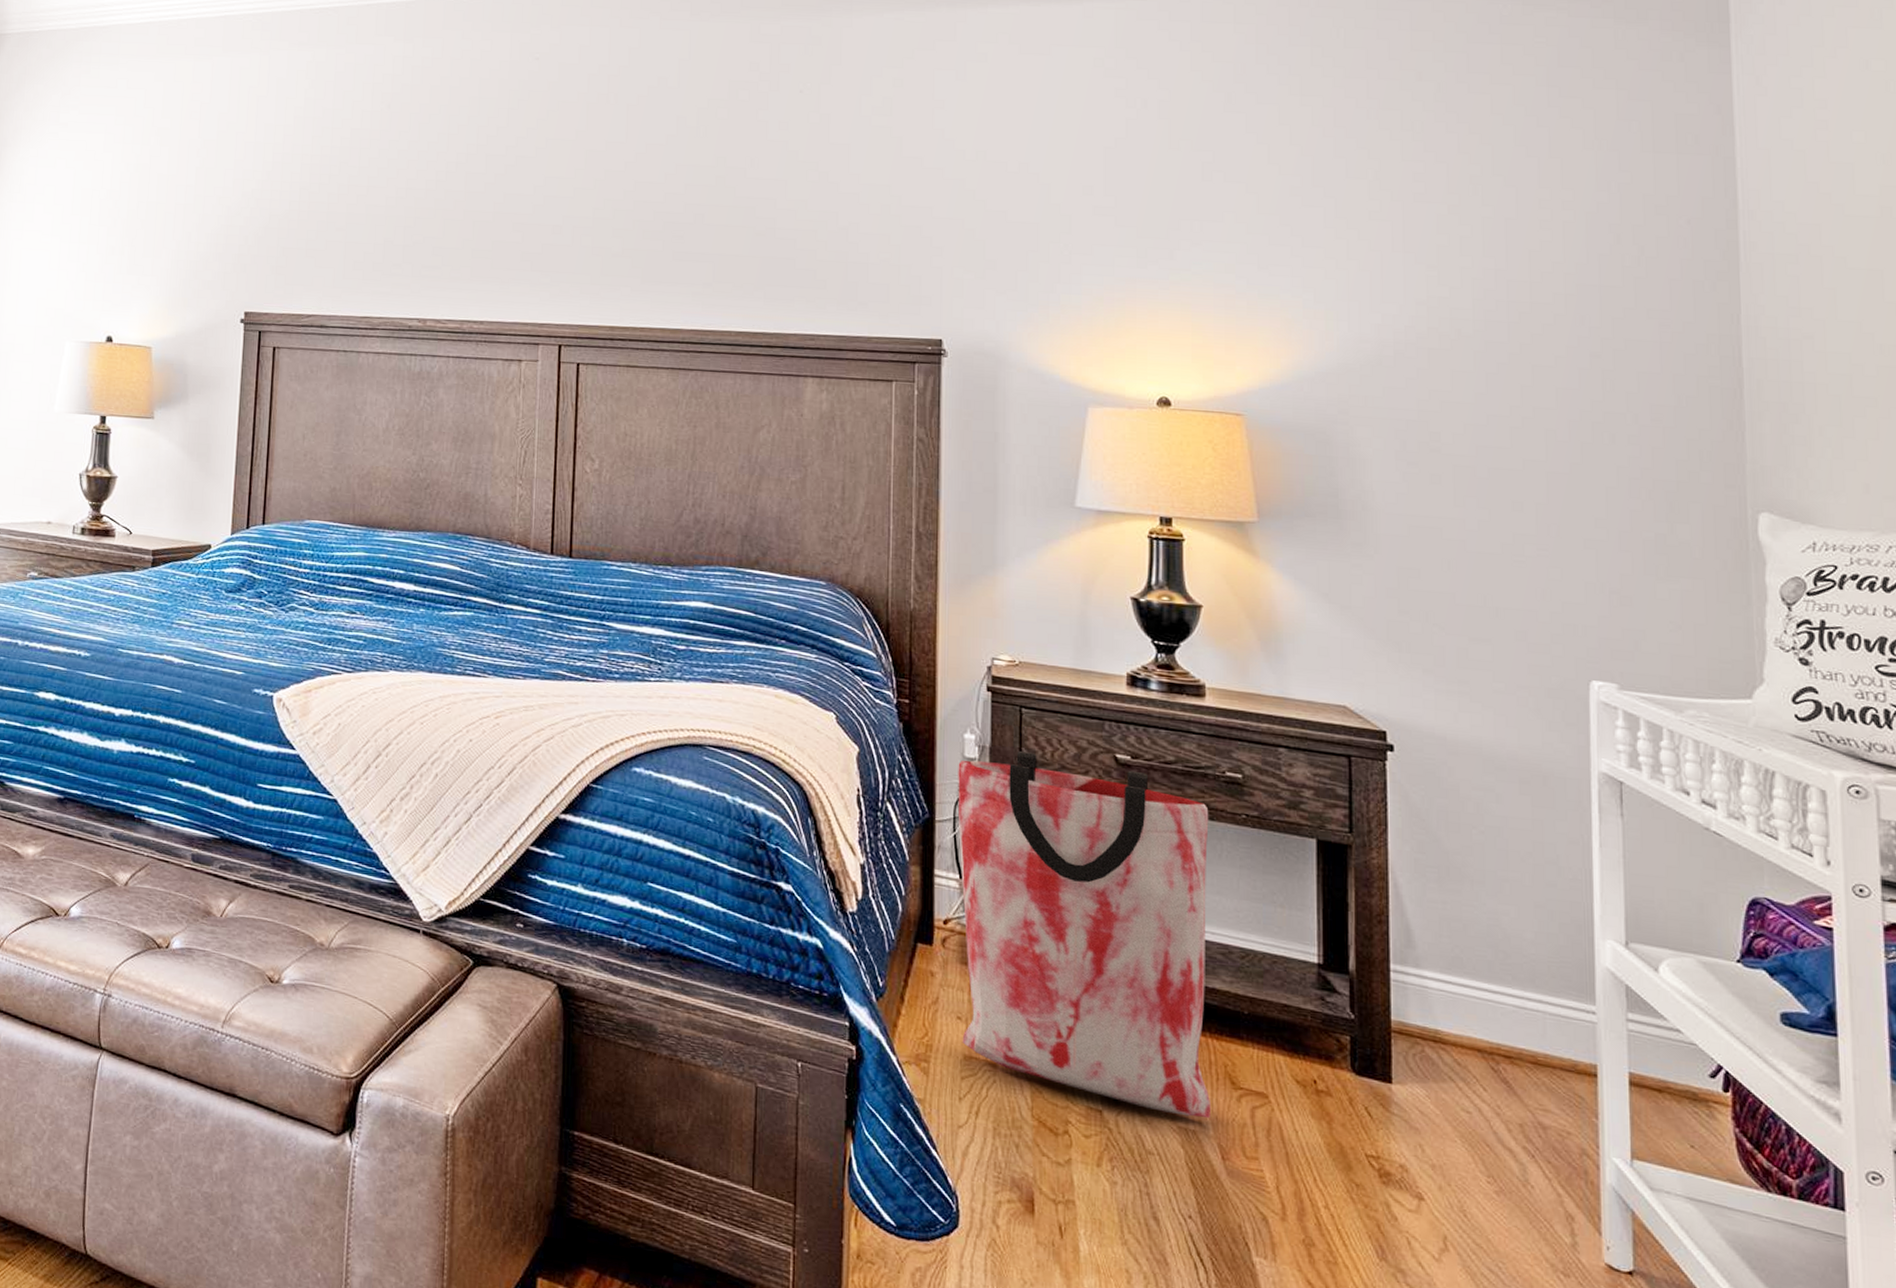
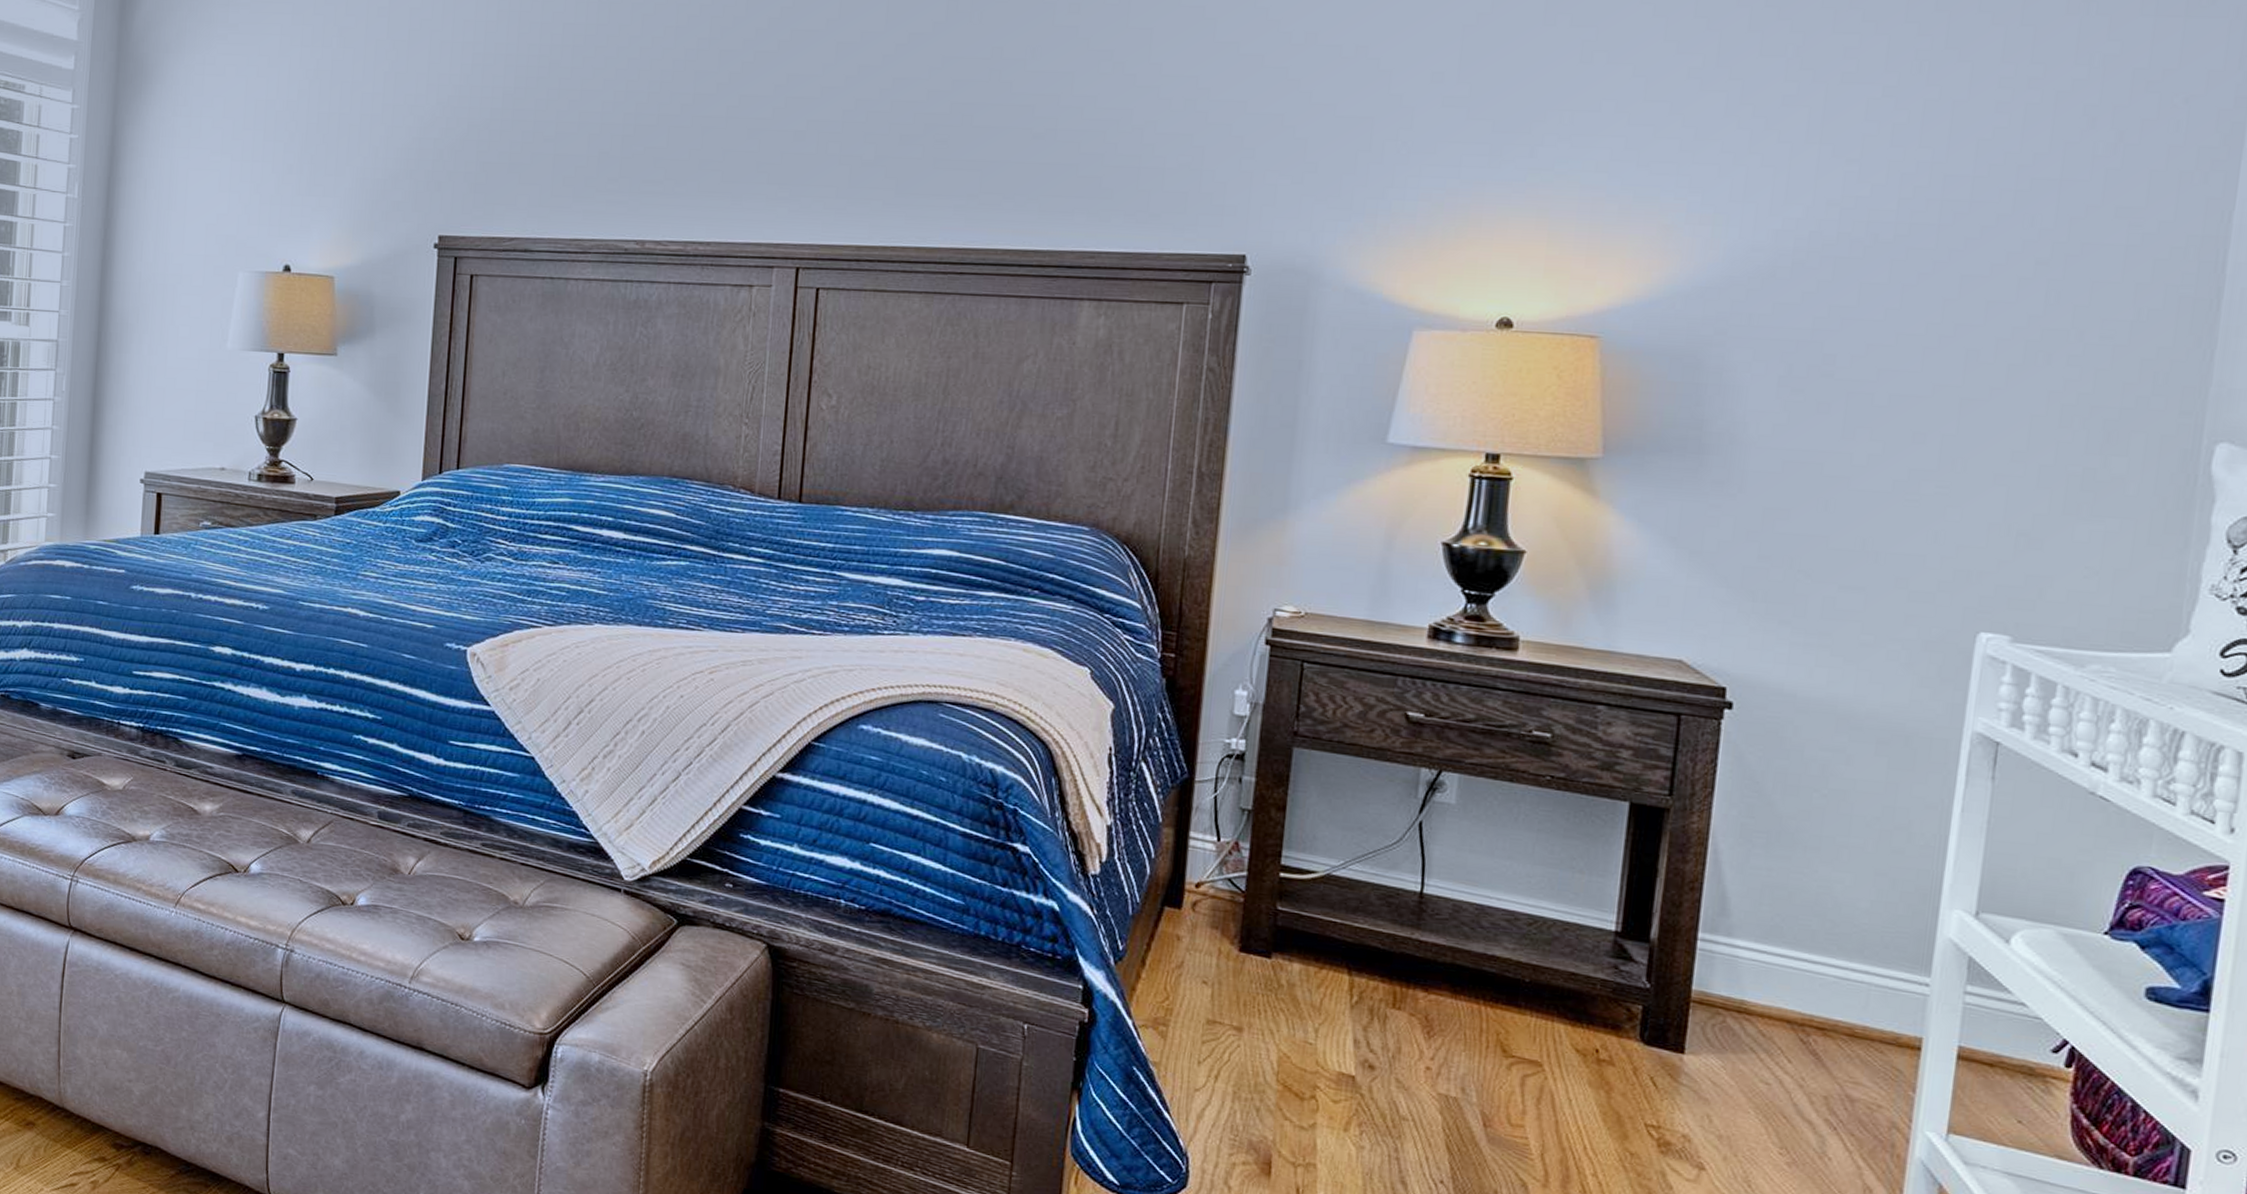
bag: present [958,750,1212,1119] -> none [1206,707,1509,1086]

